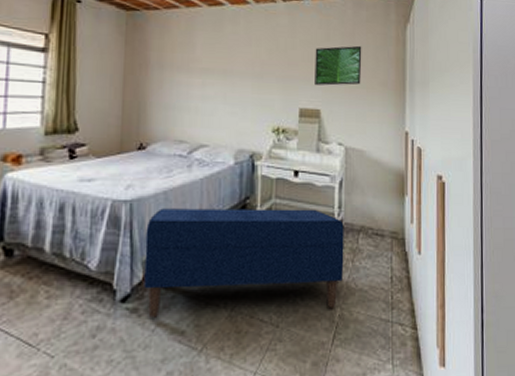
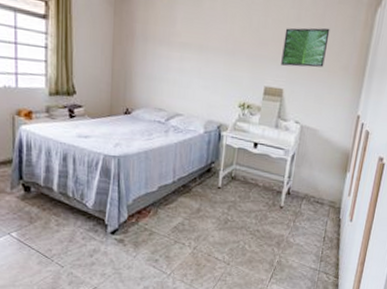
bench: present [144,208,344,318] -> none [128,165,291,256]

